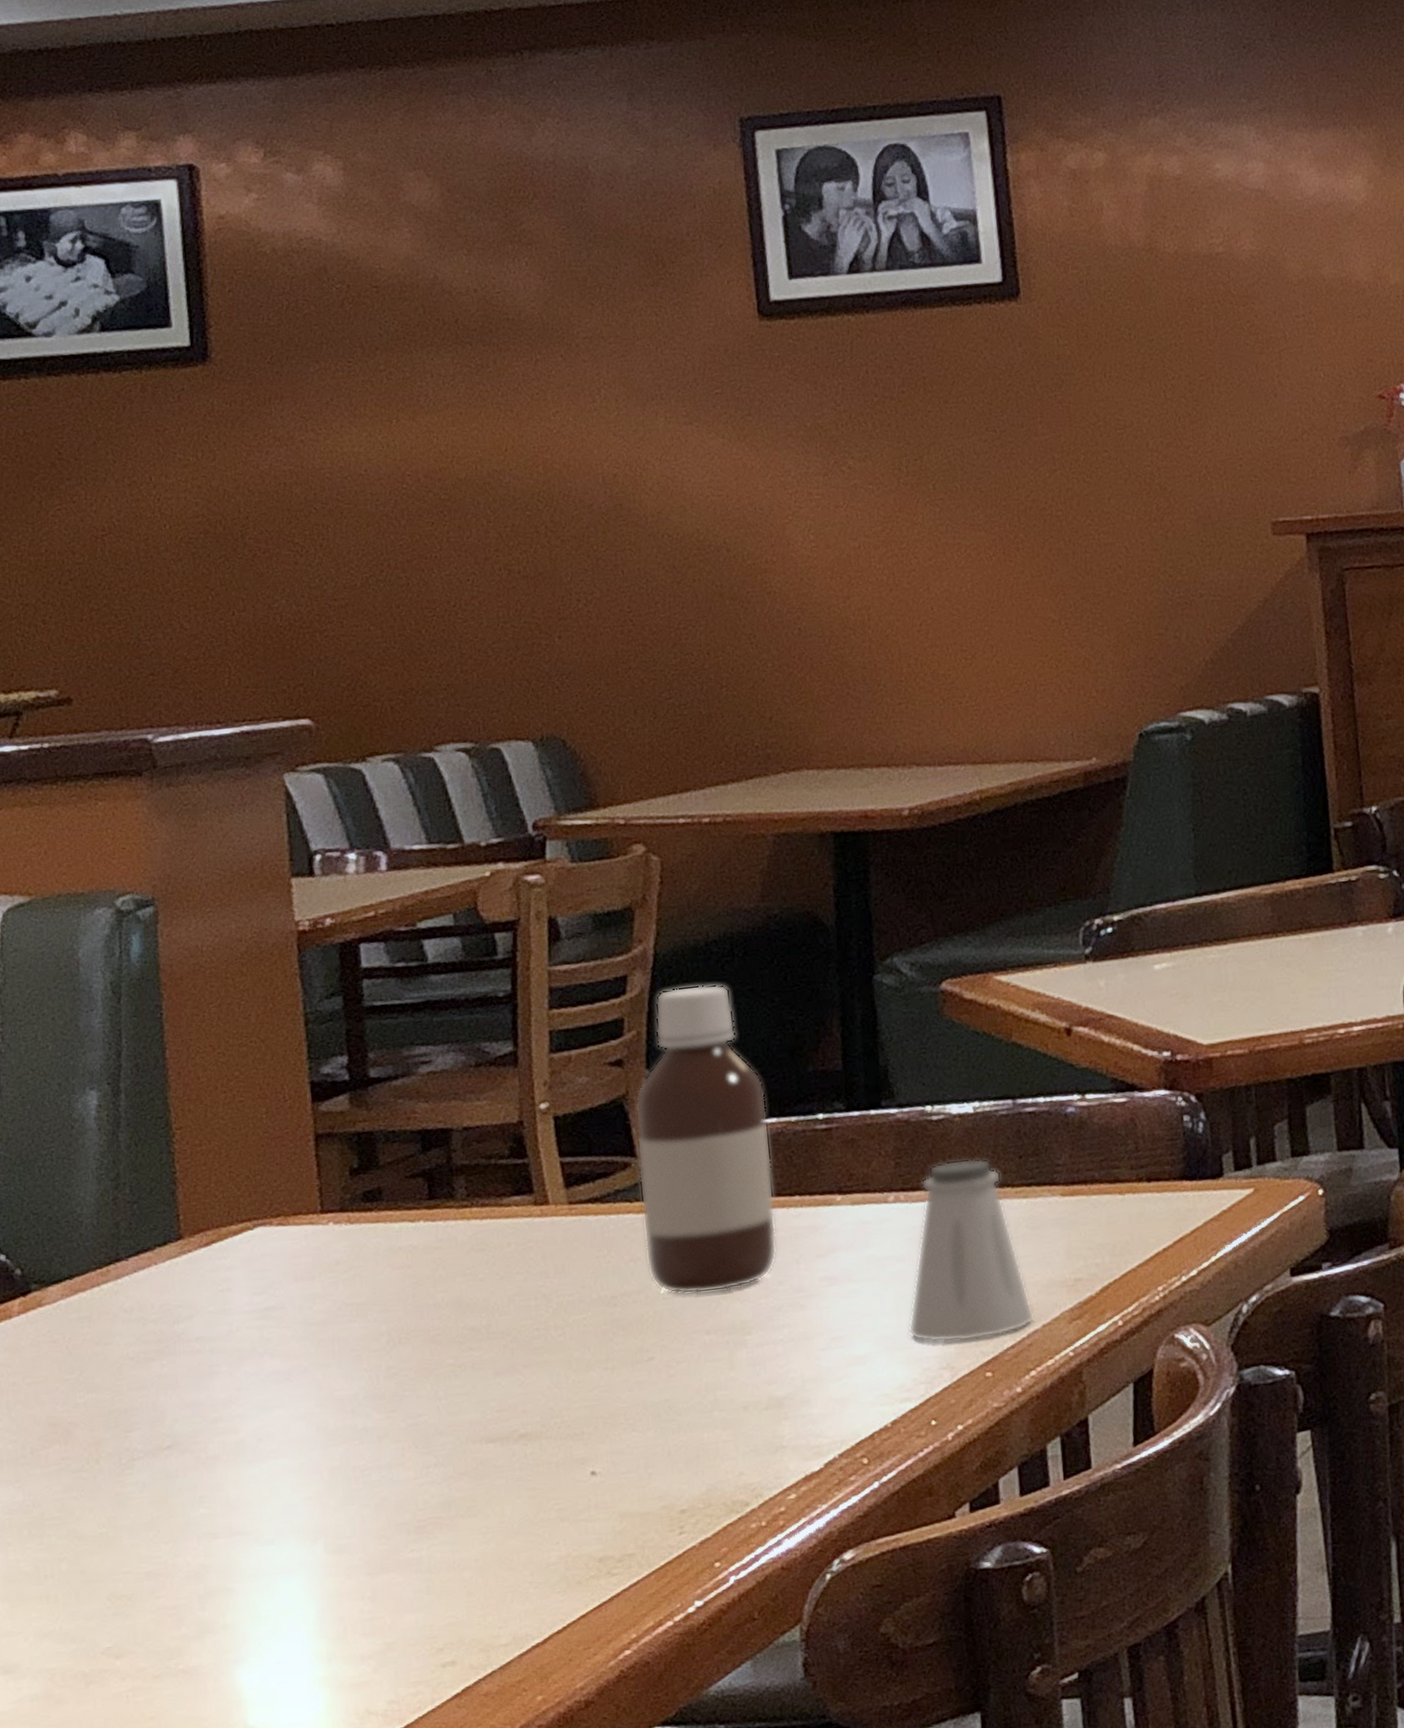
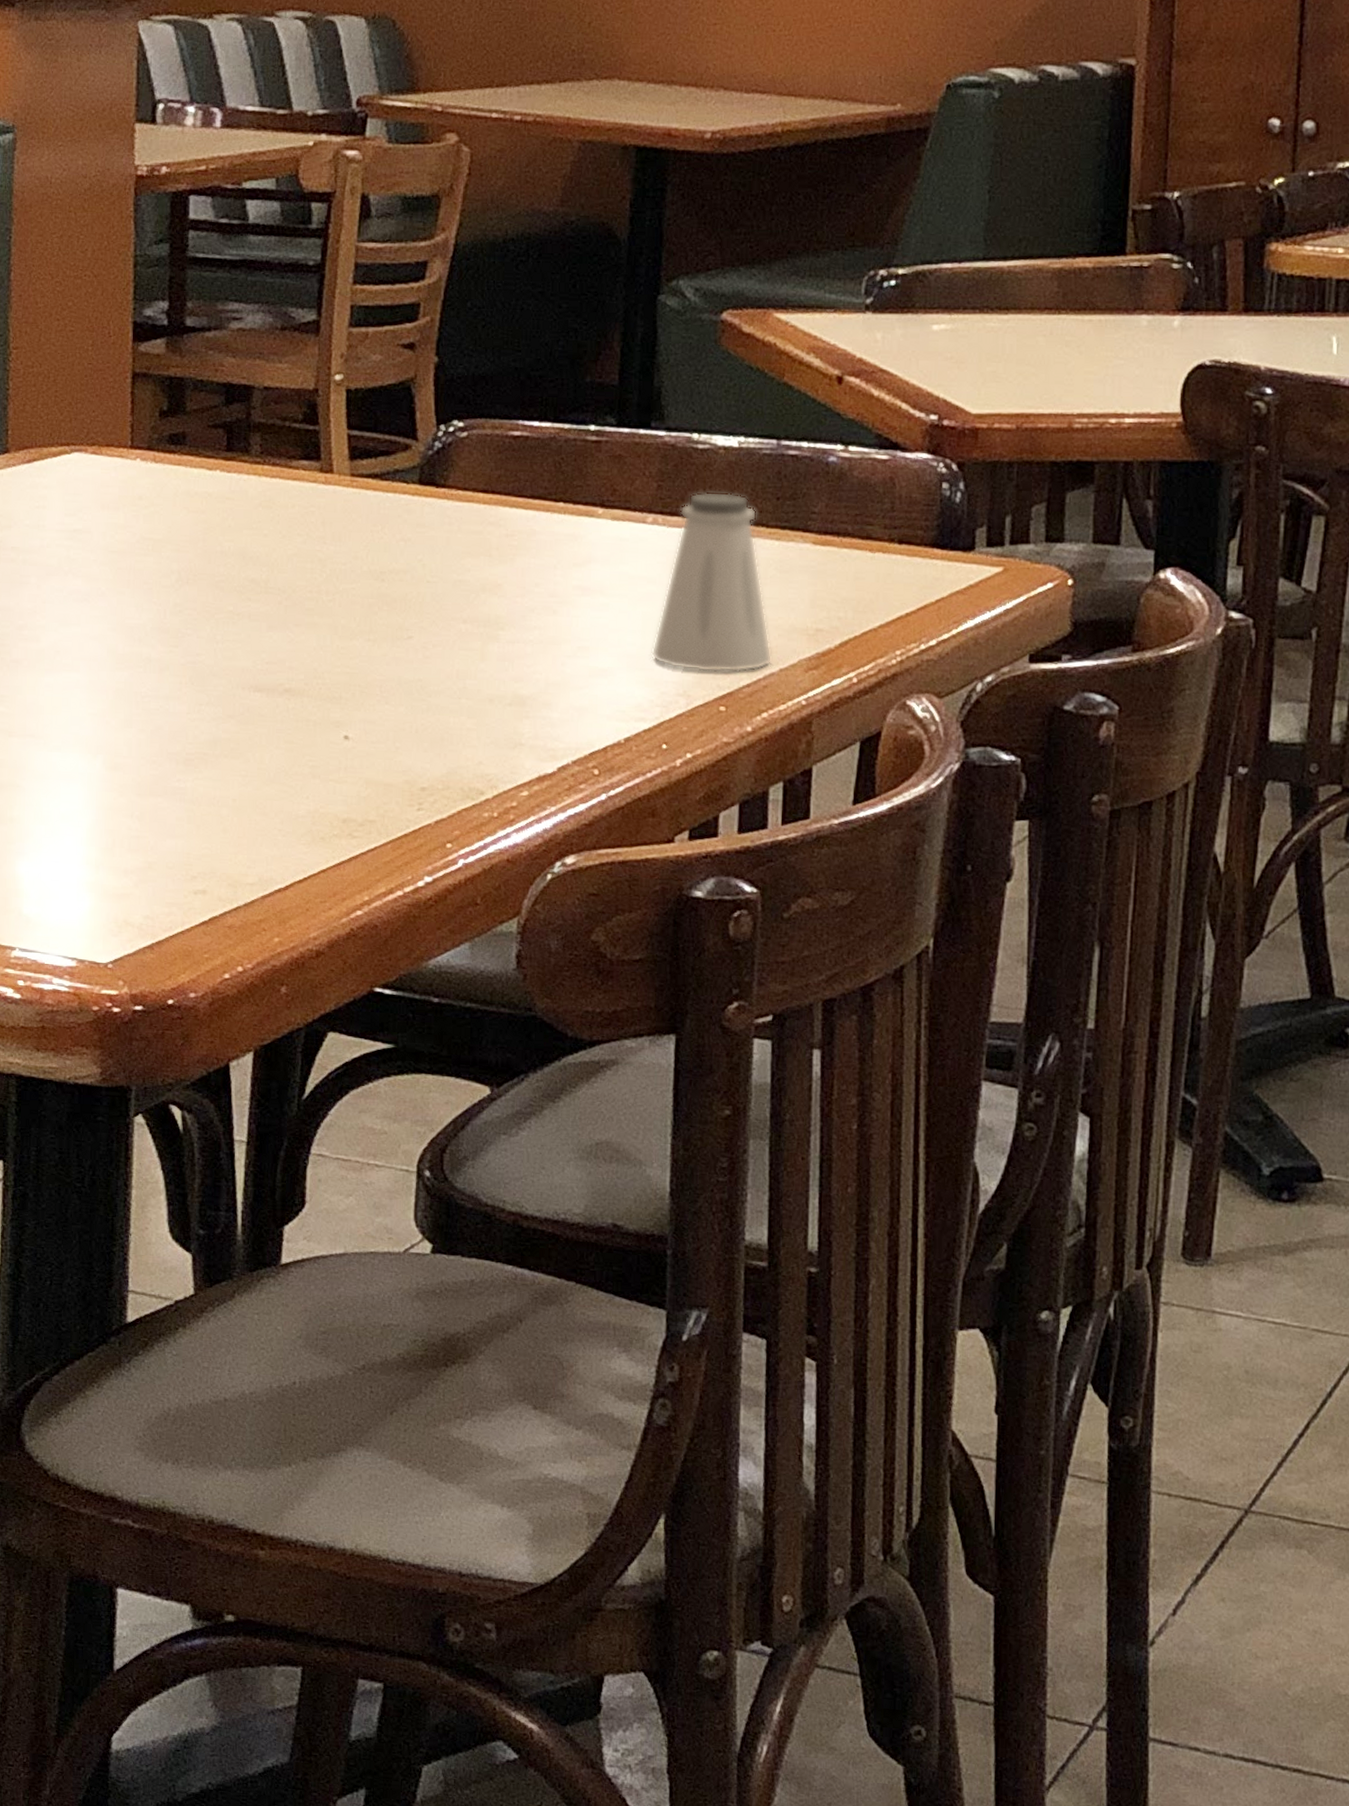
bottle: present [635,984,777,1295] -> none [416,280,543,584]

